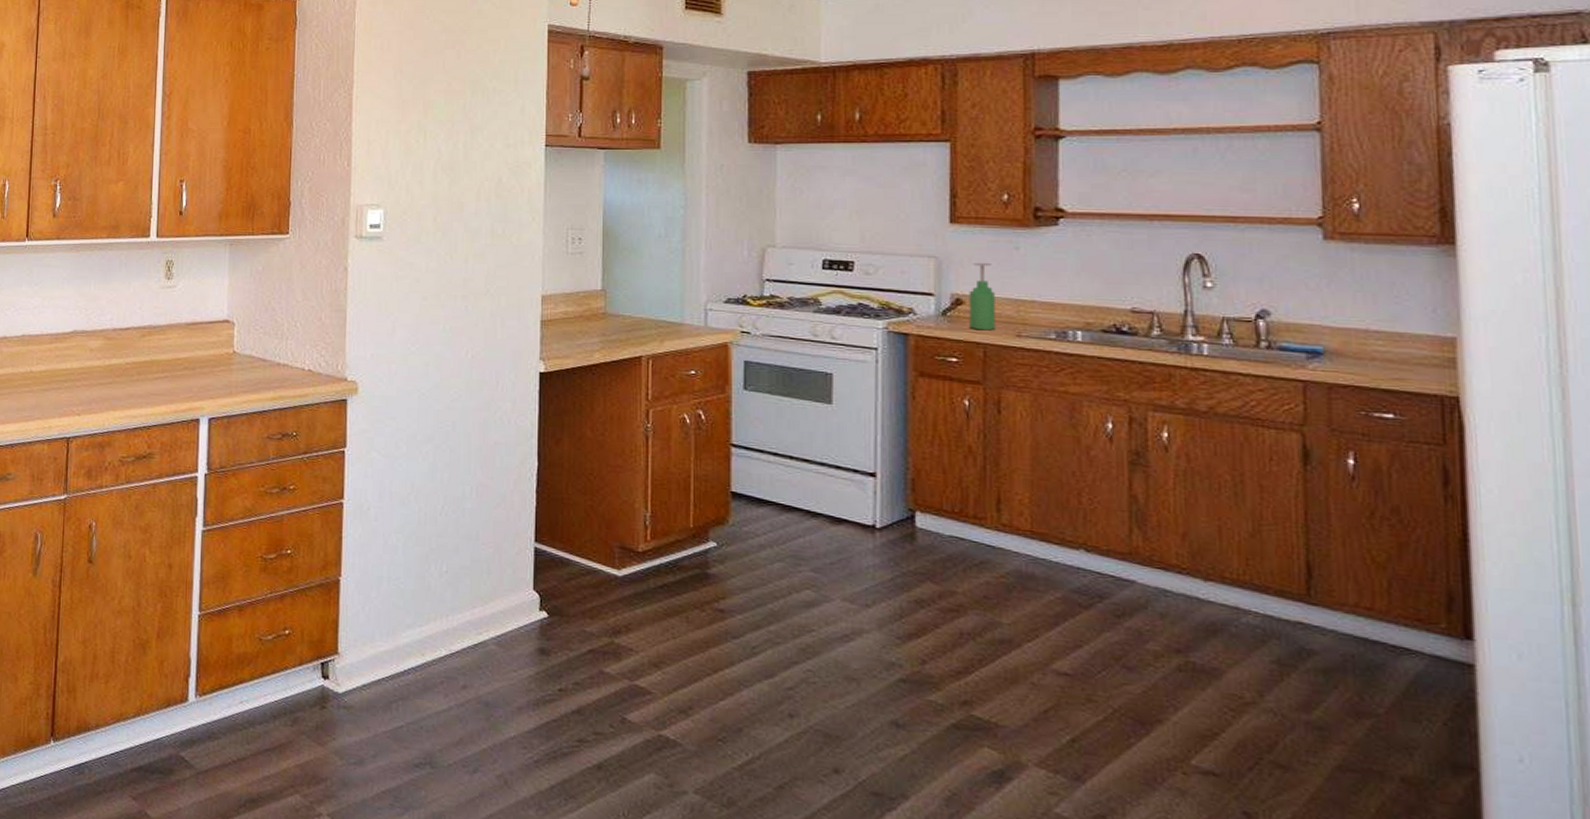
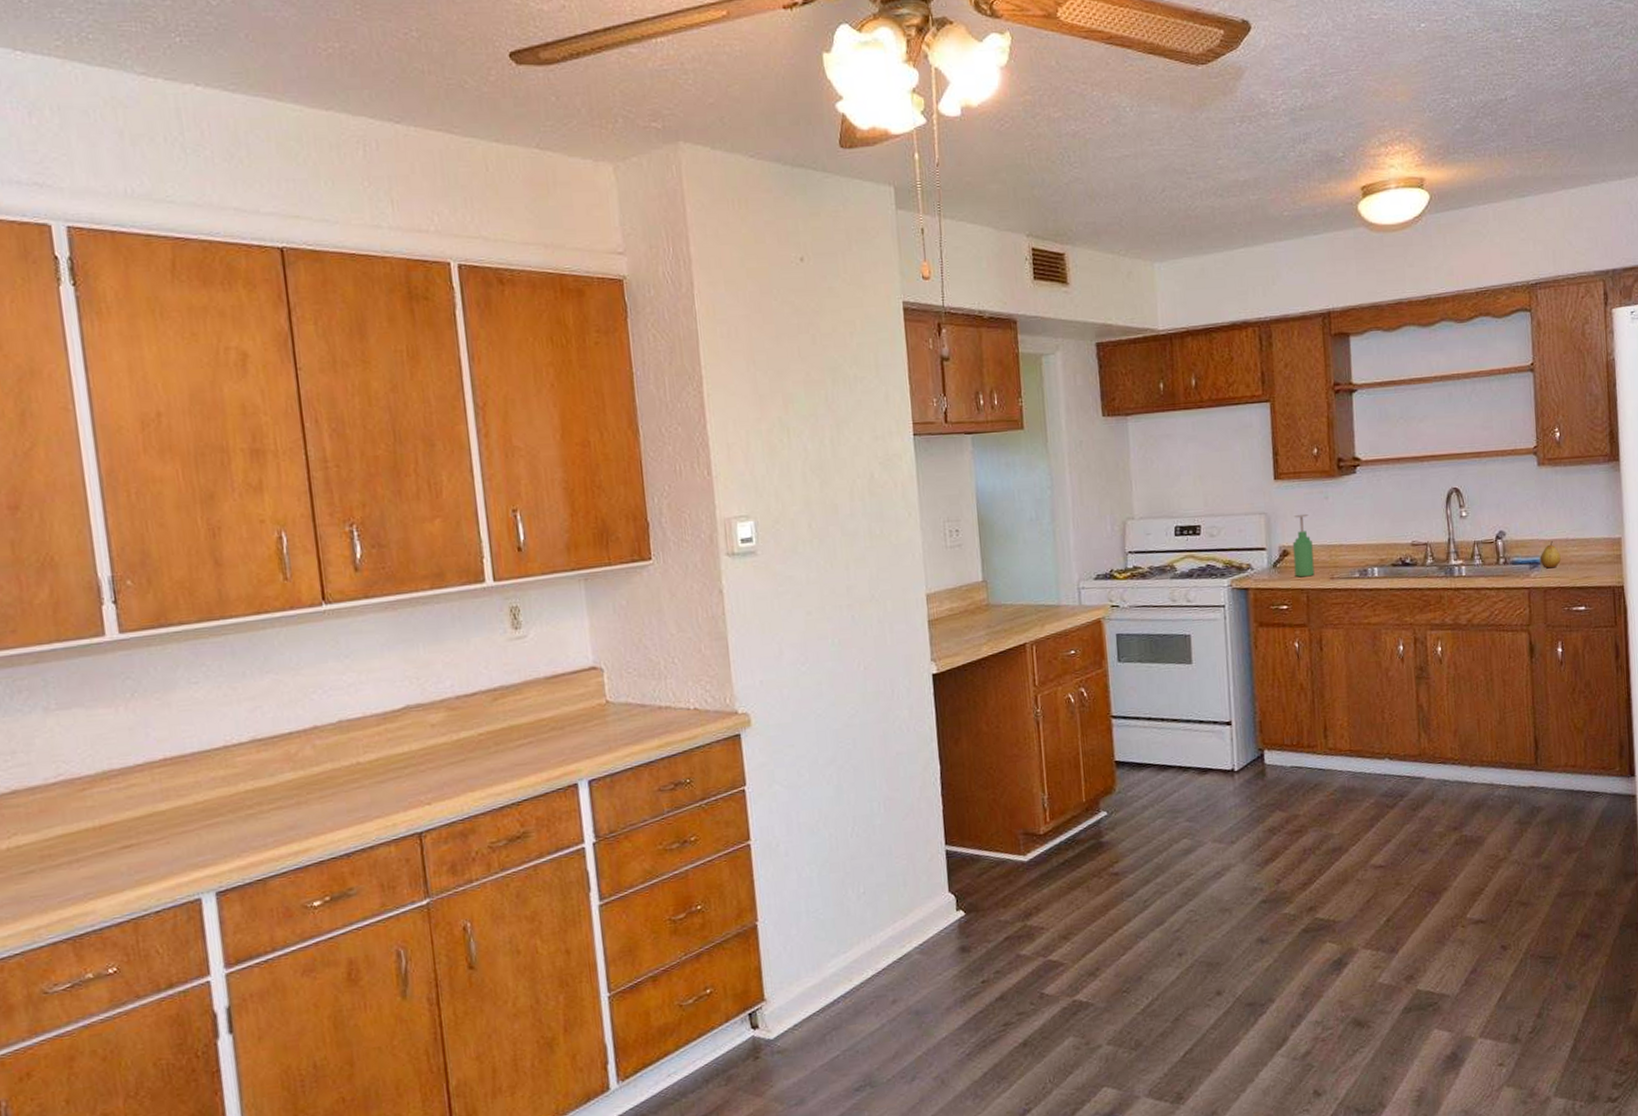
fruit: none [1323,328,1356,362] -> present [1540,540,1561,569]

